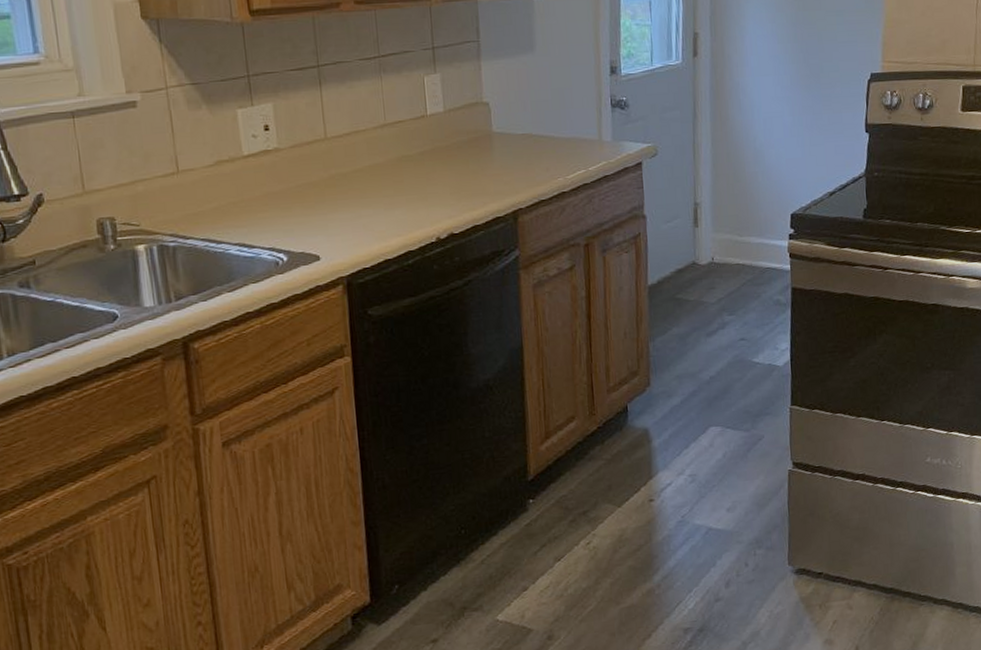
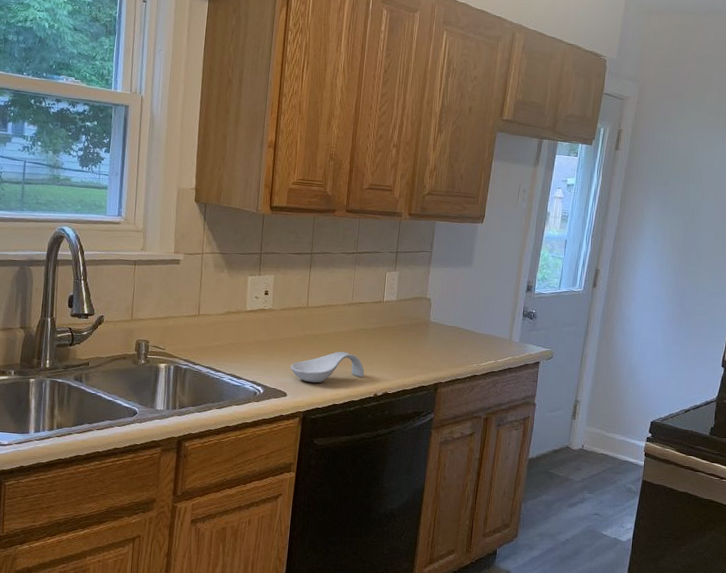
spoon rest: none [318,189,418,237] -> present [290,351,364,383]

